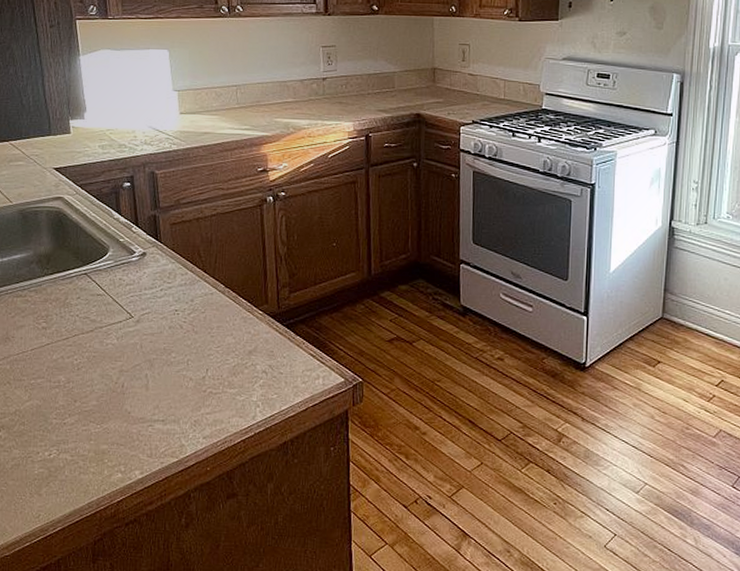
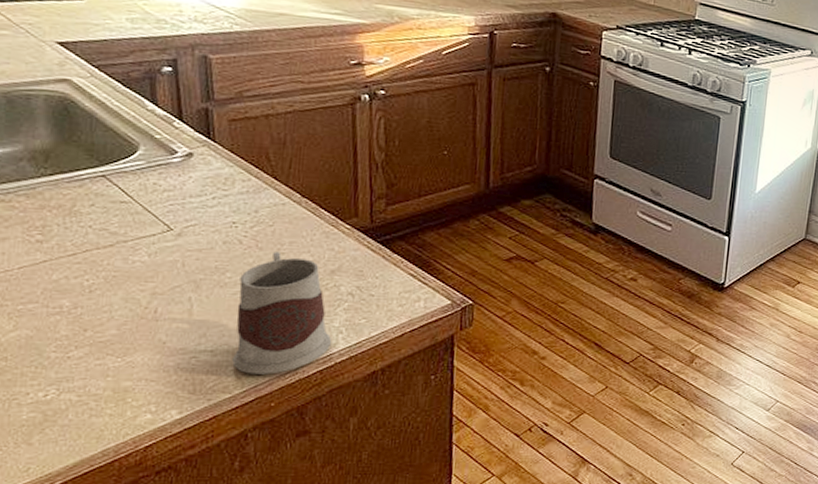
mug: none [178,335,252,442] -> present [232,252,332,375]

